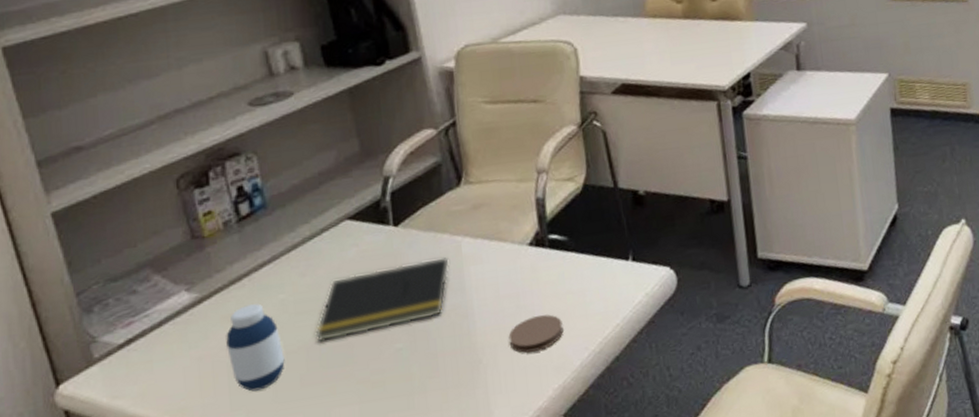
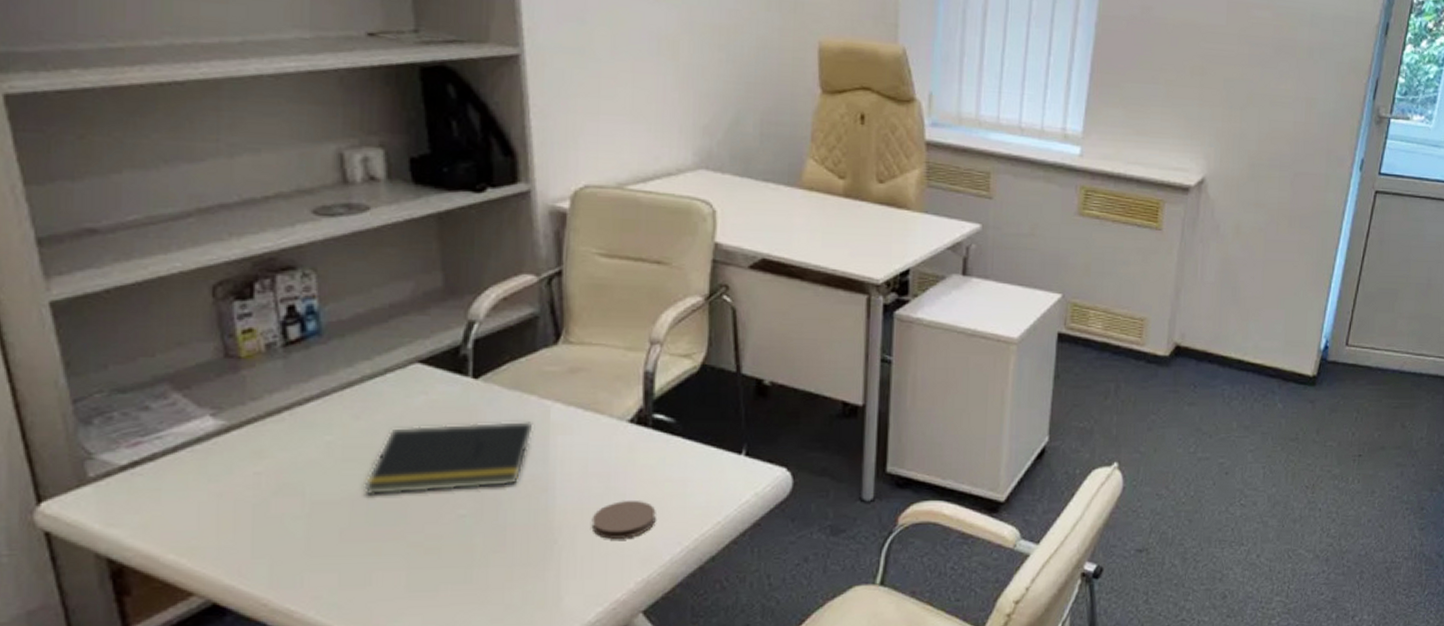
medicine bottle: present [226,304,285,392] -> none [254,442,324,540]

